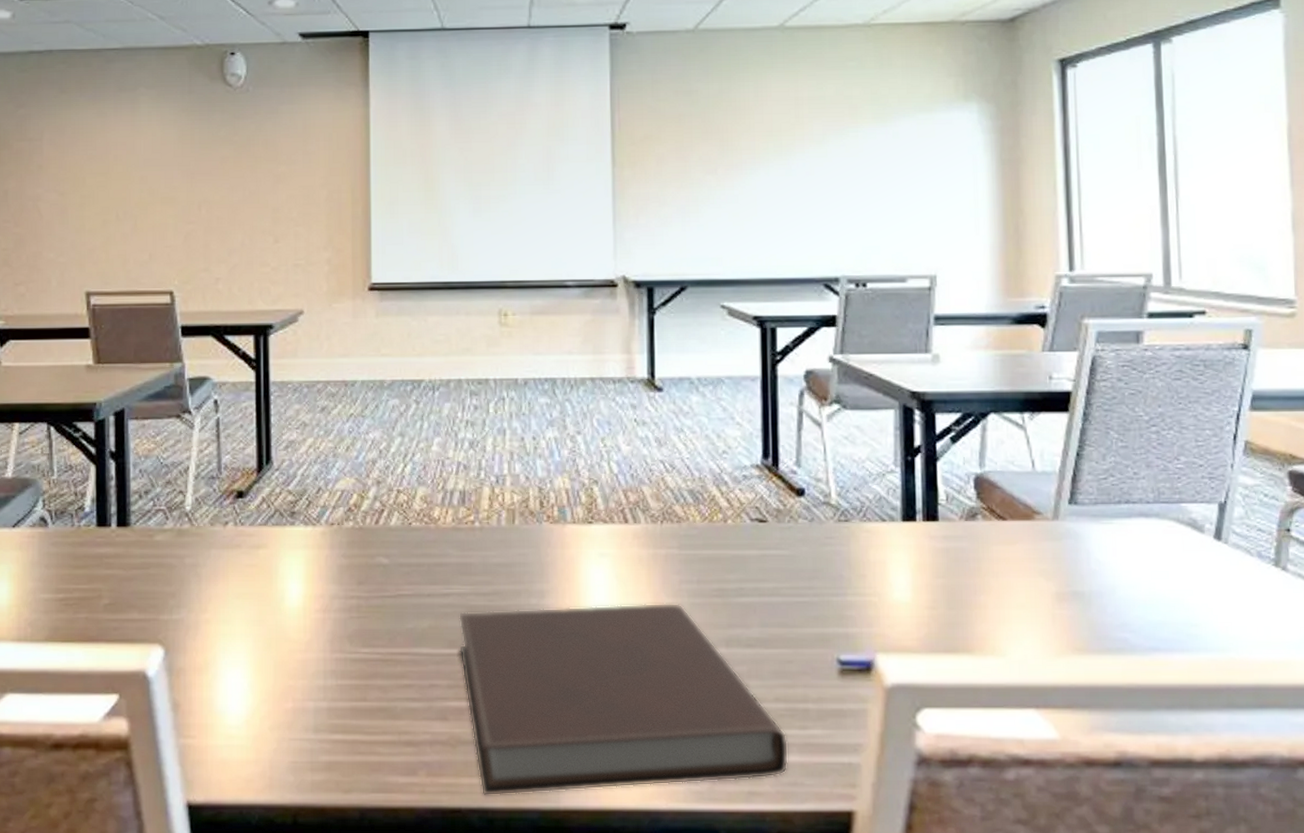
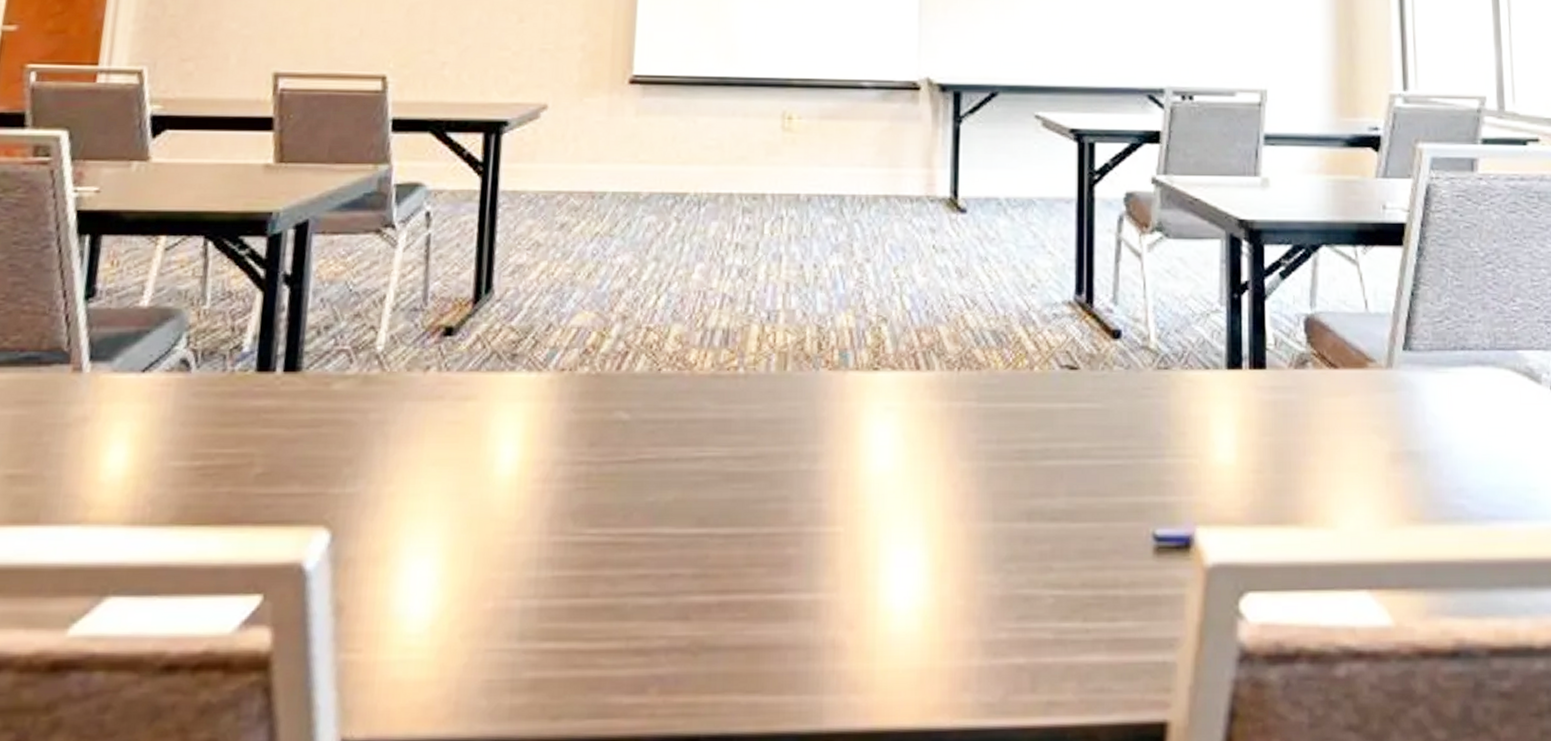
notebook: present [459,603,789,796] -> none [710,467,1095,718]

